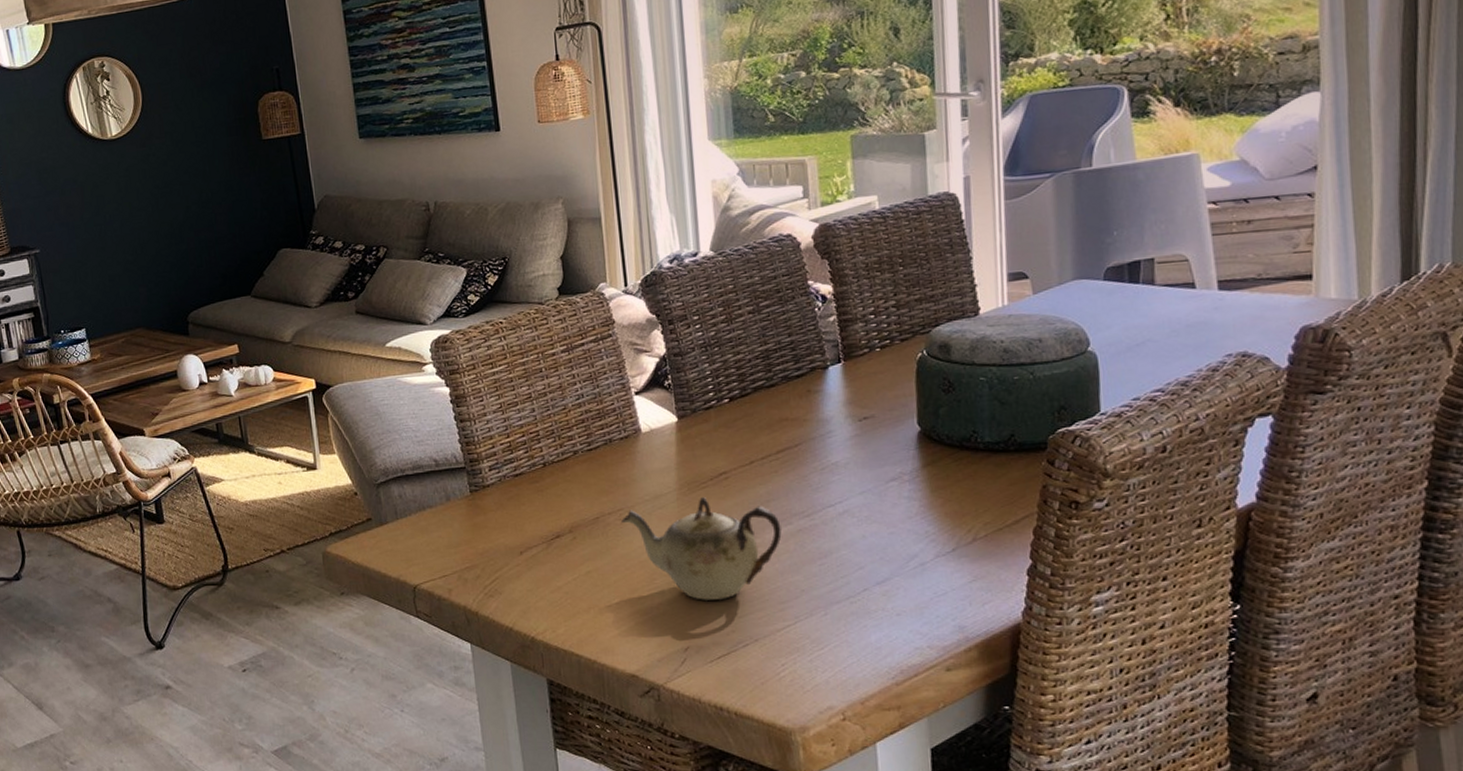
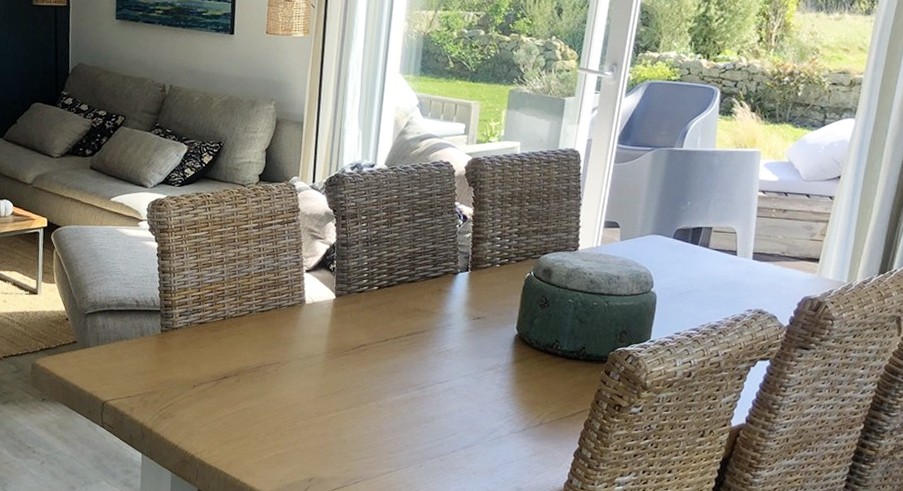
teapot: present [620,497,782,600] -> none [276,362,400,445]

